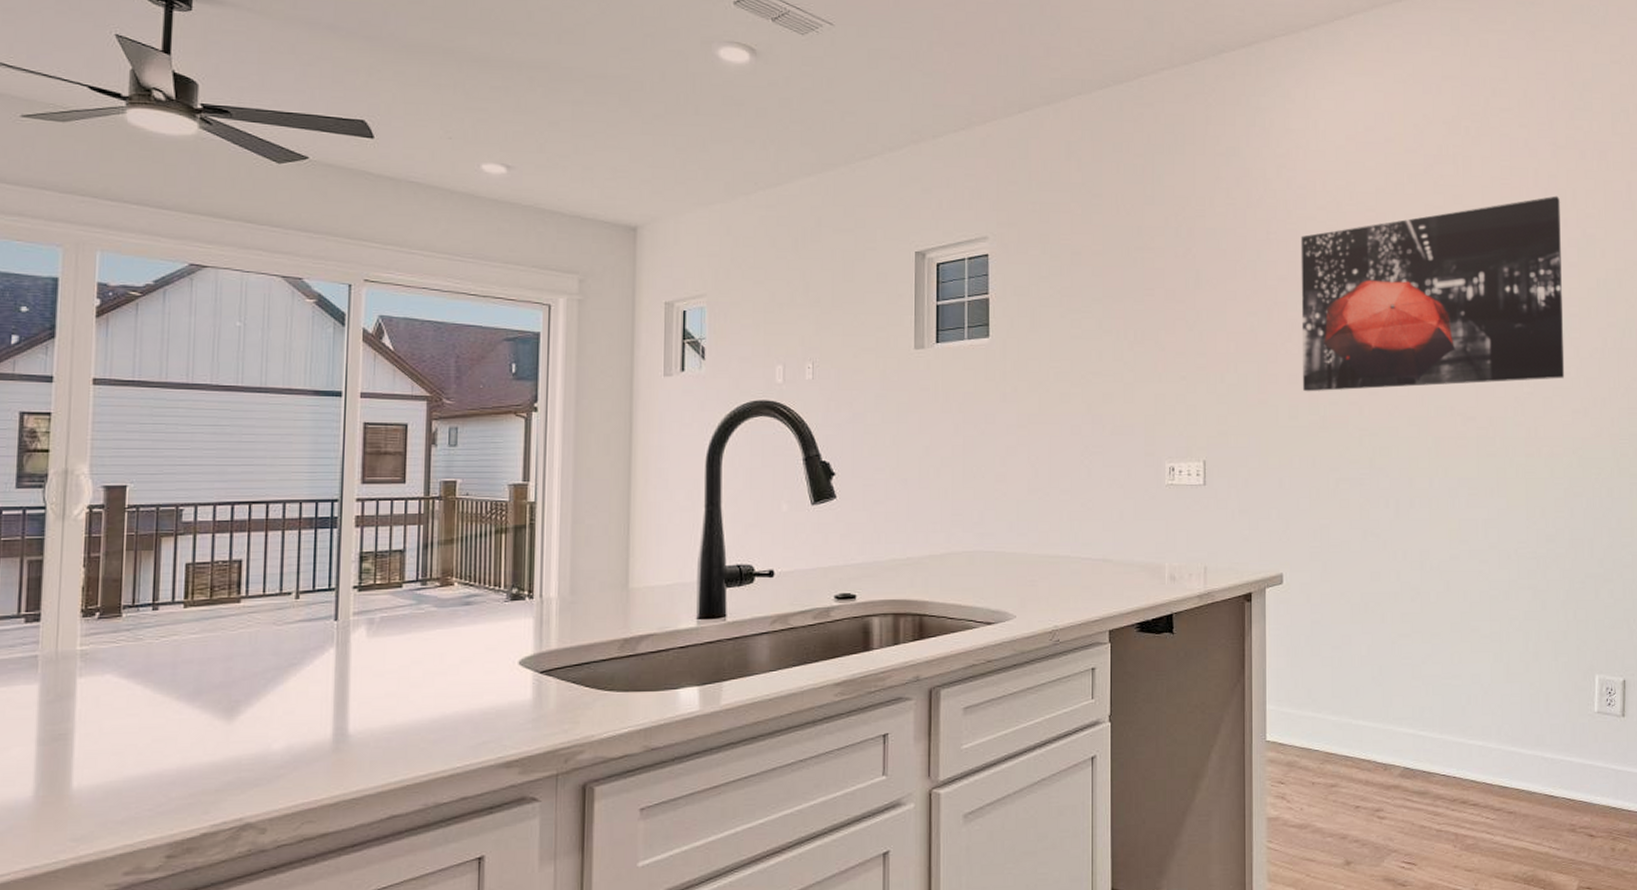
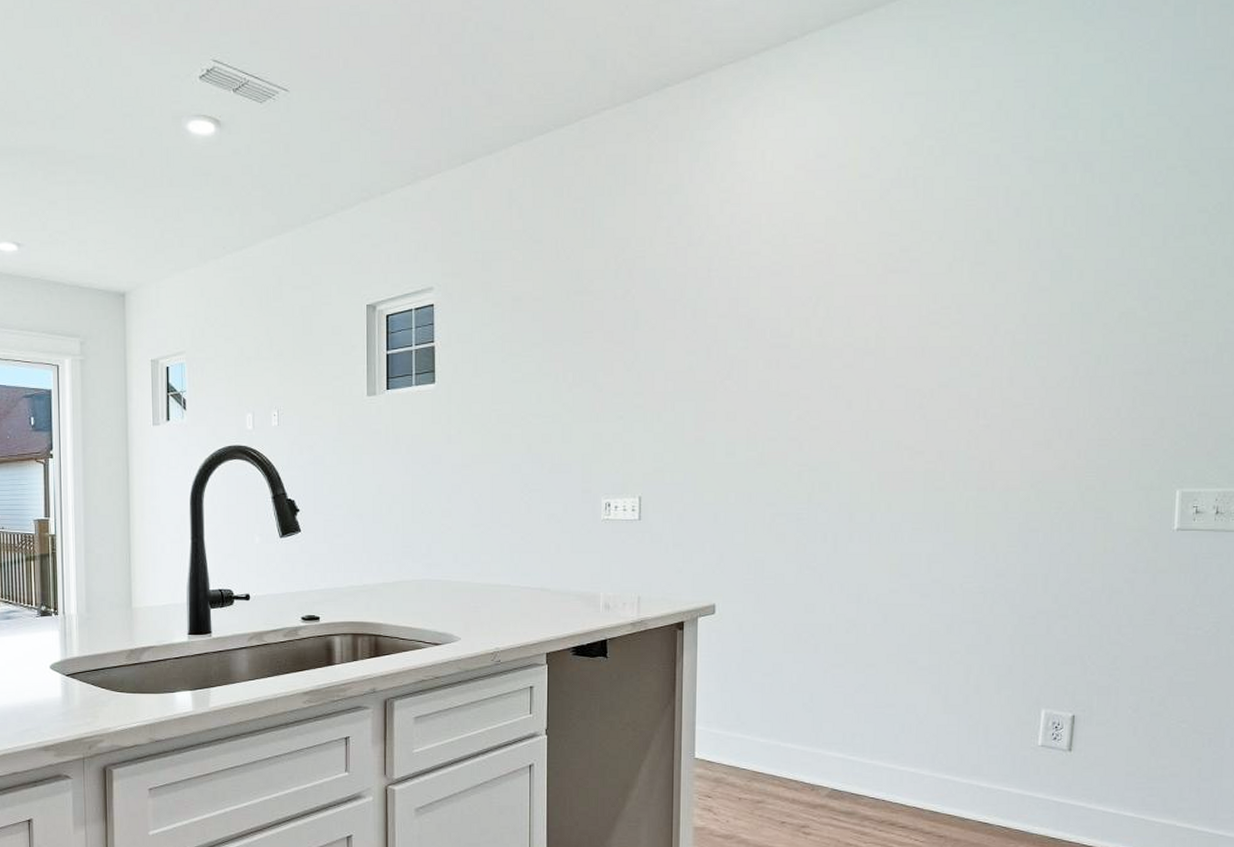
wall art: present [1300,196,1565,392] -> none [741,215,1034,429]

